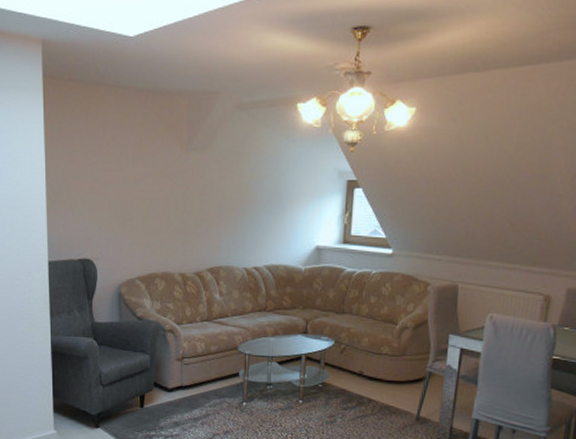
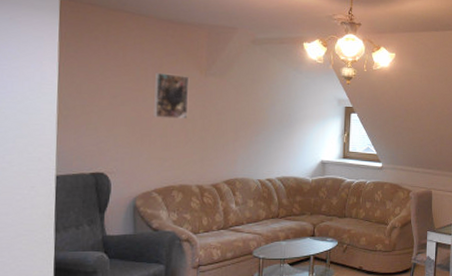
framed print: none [134,151,170,202] -> present [152,73,190,120]

